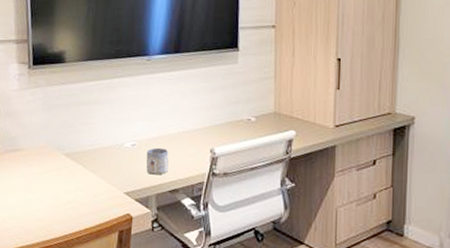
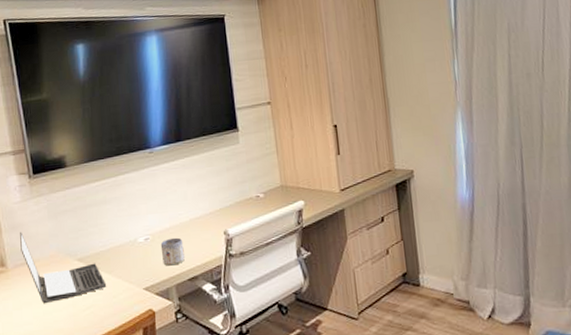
laptop: none [13,119,90,192] -> present [20,231,107,304]

